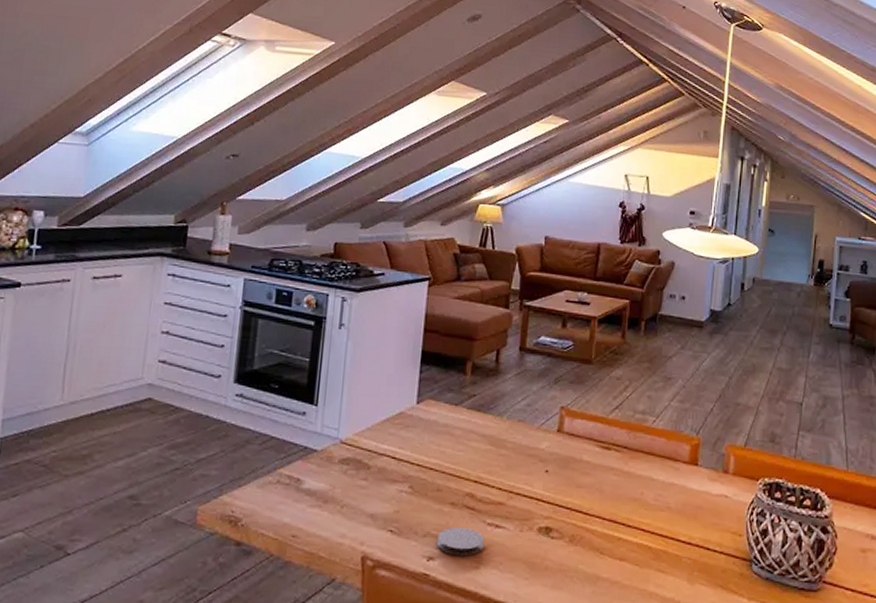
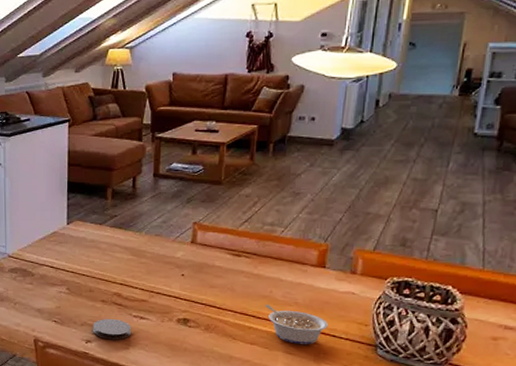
legume: none [636,509,701,560] -> present [265,304,328,344]

